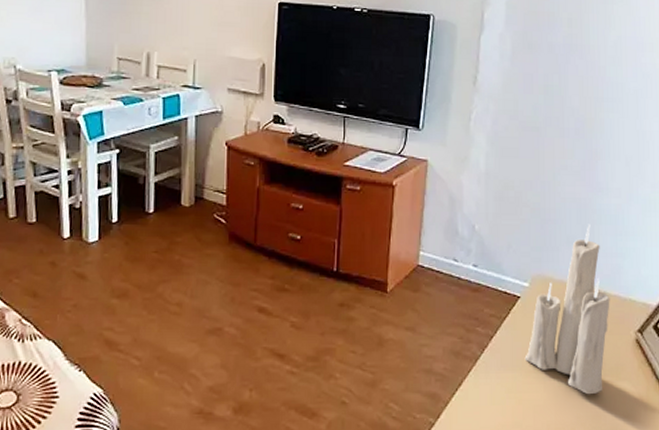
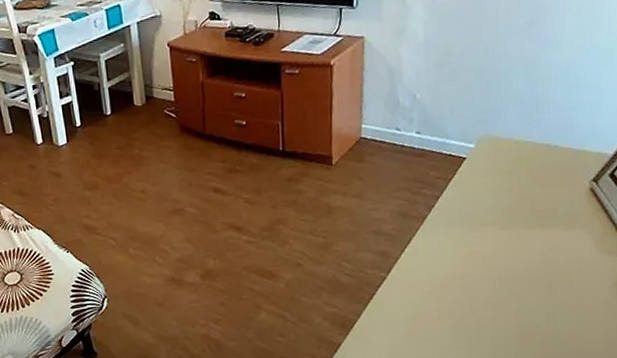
candle: present [524,224,610,395] -> none [472,80,562,244]

